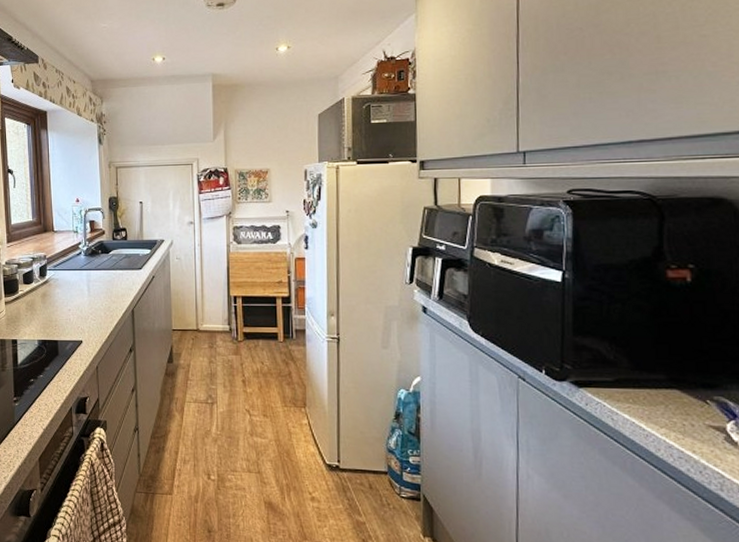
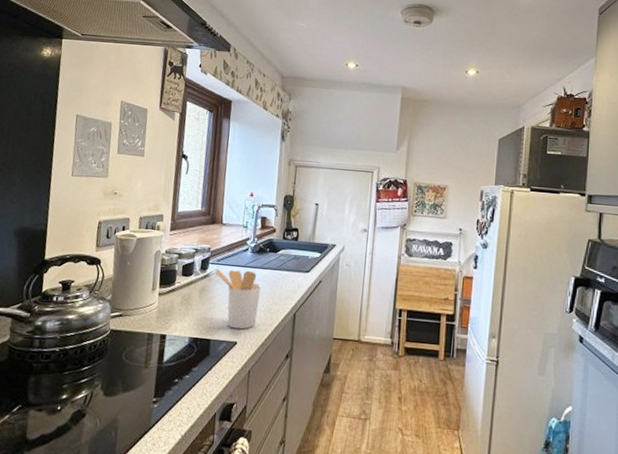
utensil holder: none [53,273,98,329] -> present [215,268,261,330]

